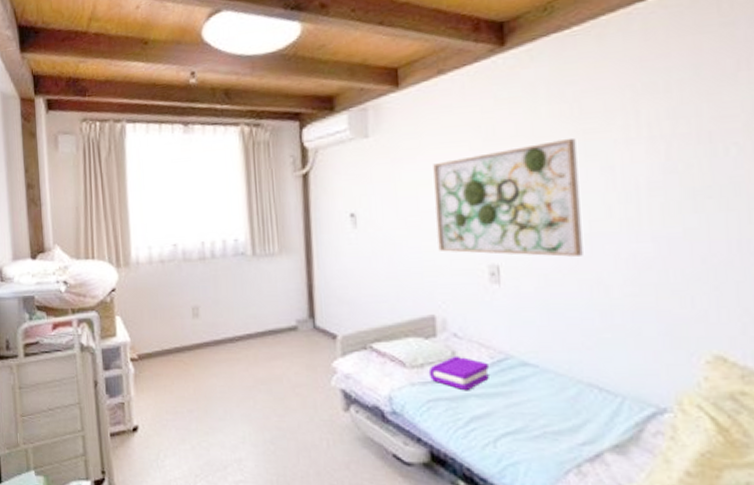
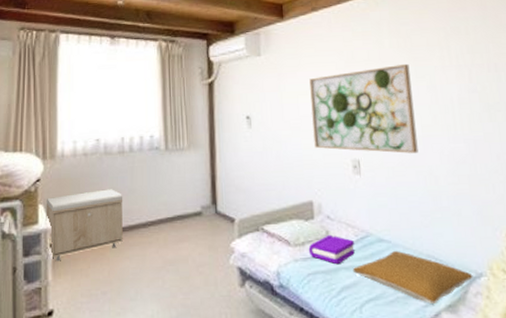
storage bench: none [123,300,208,376] -> present [46,189,123,261]
pillow: none [485,376,653,442] -> present [352,250,473,304]

